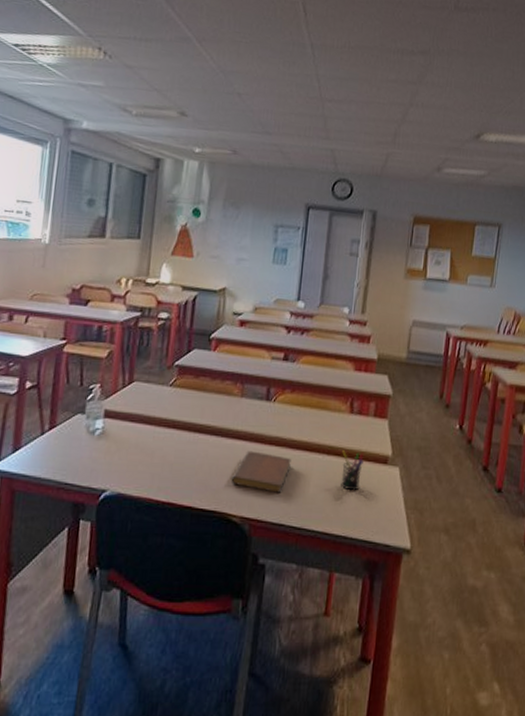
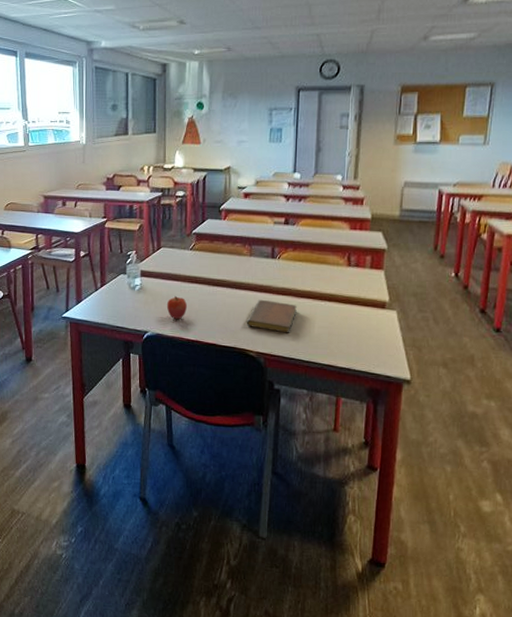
apple: none [133,444,160,475] -> present [166,296,187,320]
pen holder: present [341,450,364,491] -> none [342,297,363,331]

